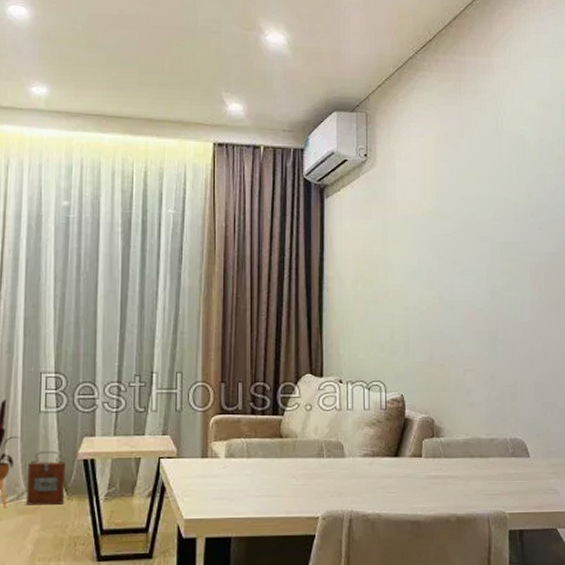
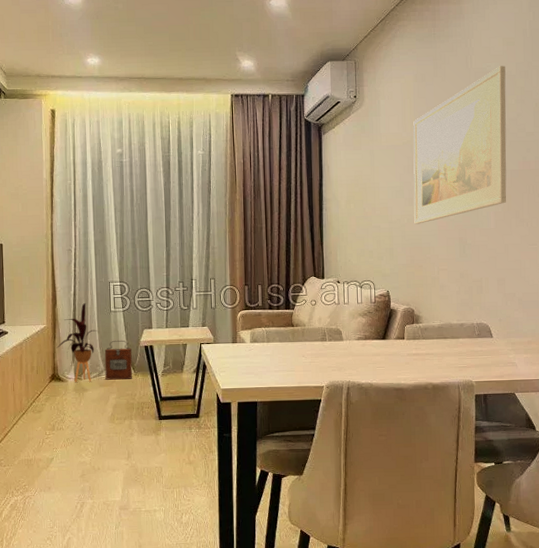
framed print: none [434,130,545,313] -> present [413,66,507,224]

